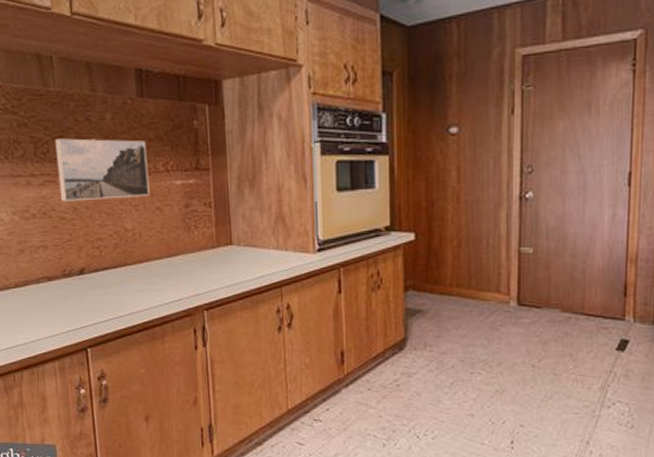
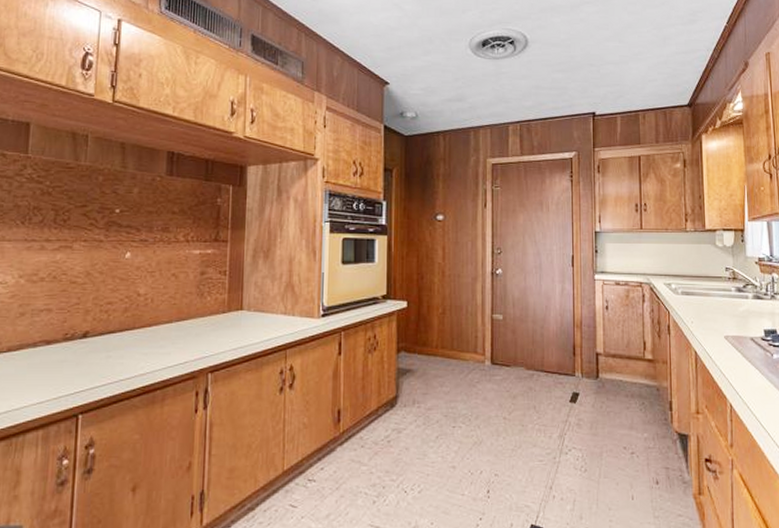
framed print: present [55,138,150,202] -> none [74,208,170,267]

